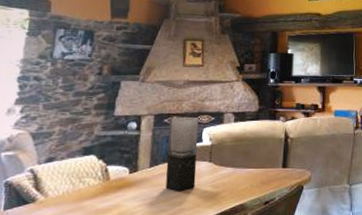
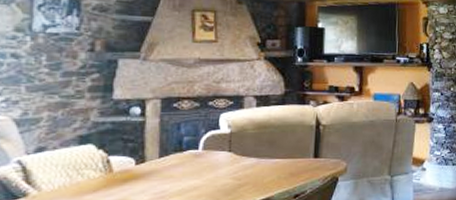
vase: present [165,116,199,191] -> none [178,100,215,184]

